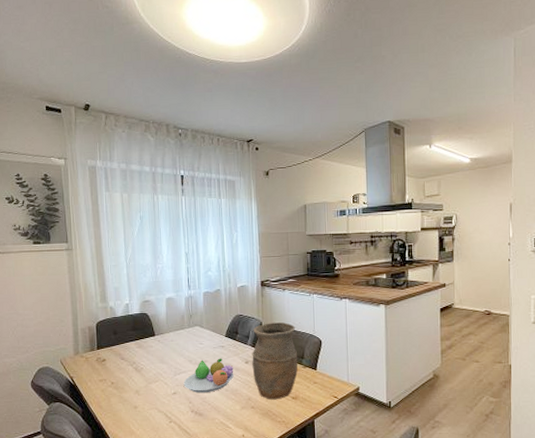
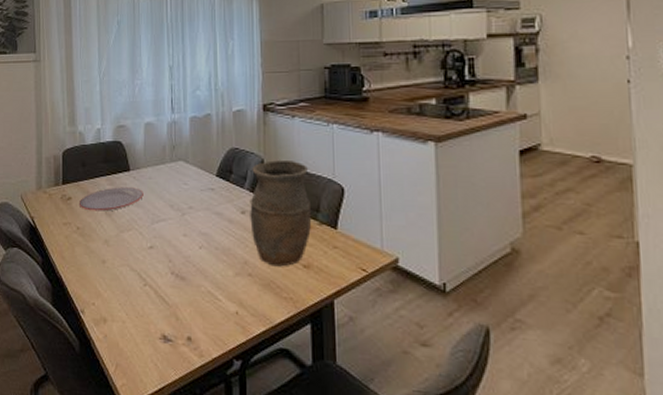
plate: none [112,348,167,369] -> present [78,187,144,212]
fruit bowl: present [183,358,234,394] -> none [162,204,226,251]

